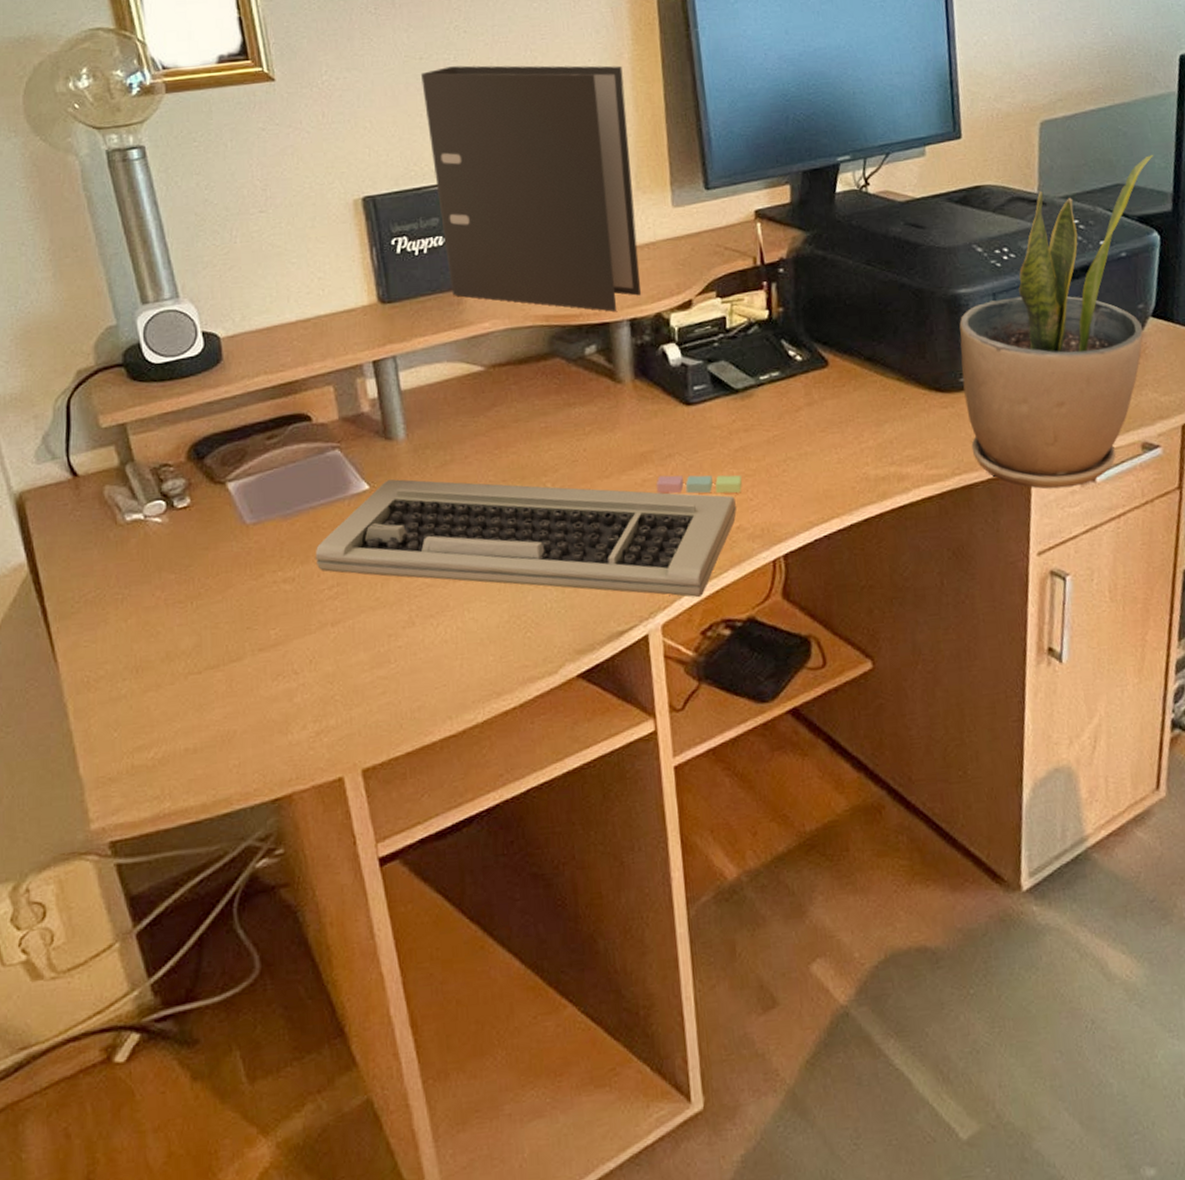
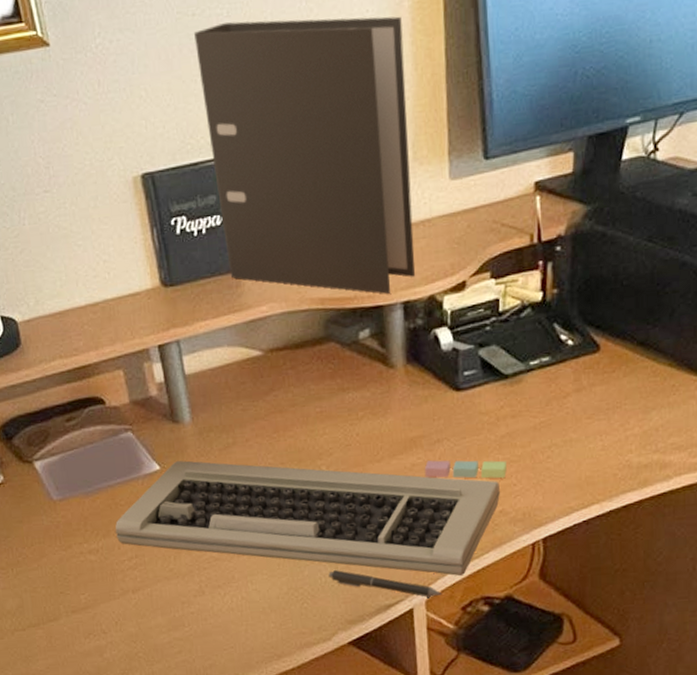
pen: none [554,593,680,622] -> present [328,569,442,597]

